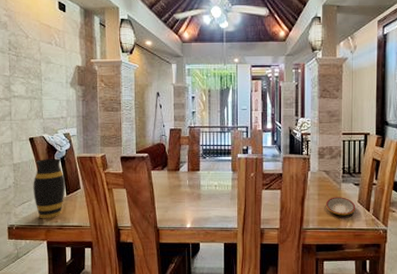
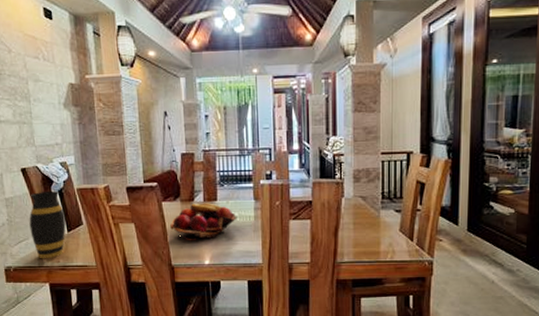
fruit basket: none [158,173,216,206] -> present [170,203,236,241]
plate: present [325,197,356,216] -> none [362,225,397,247]

